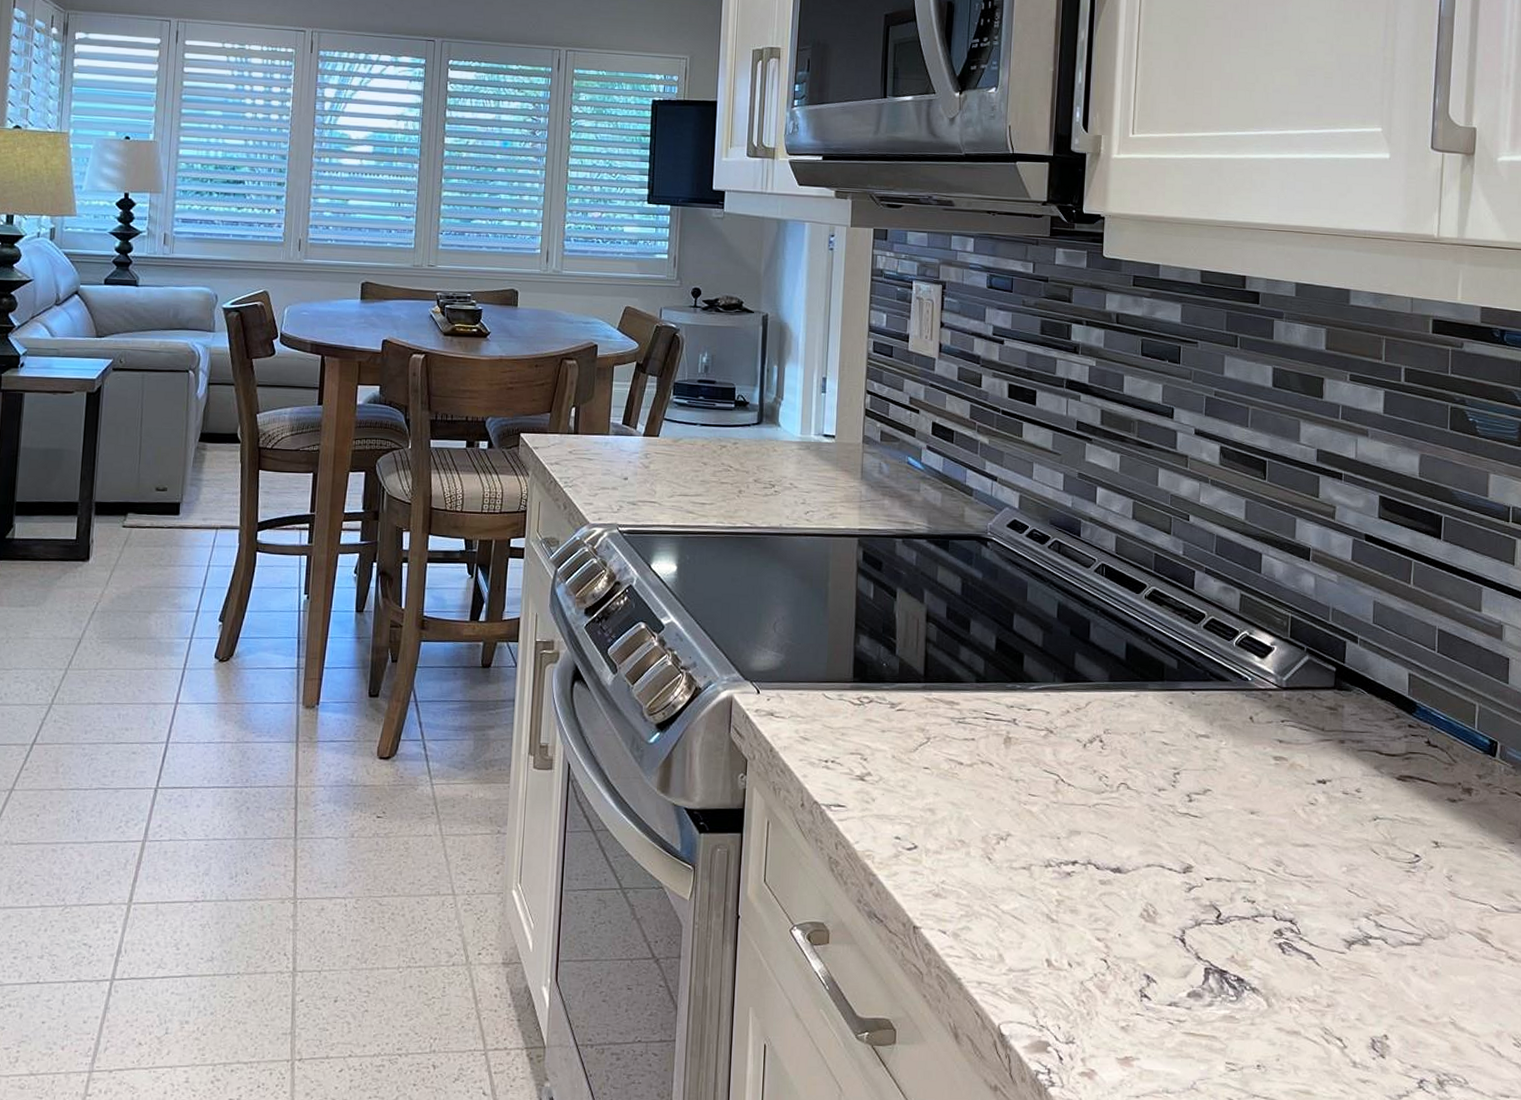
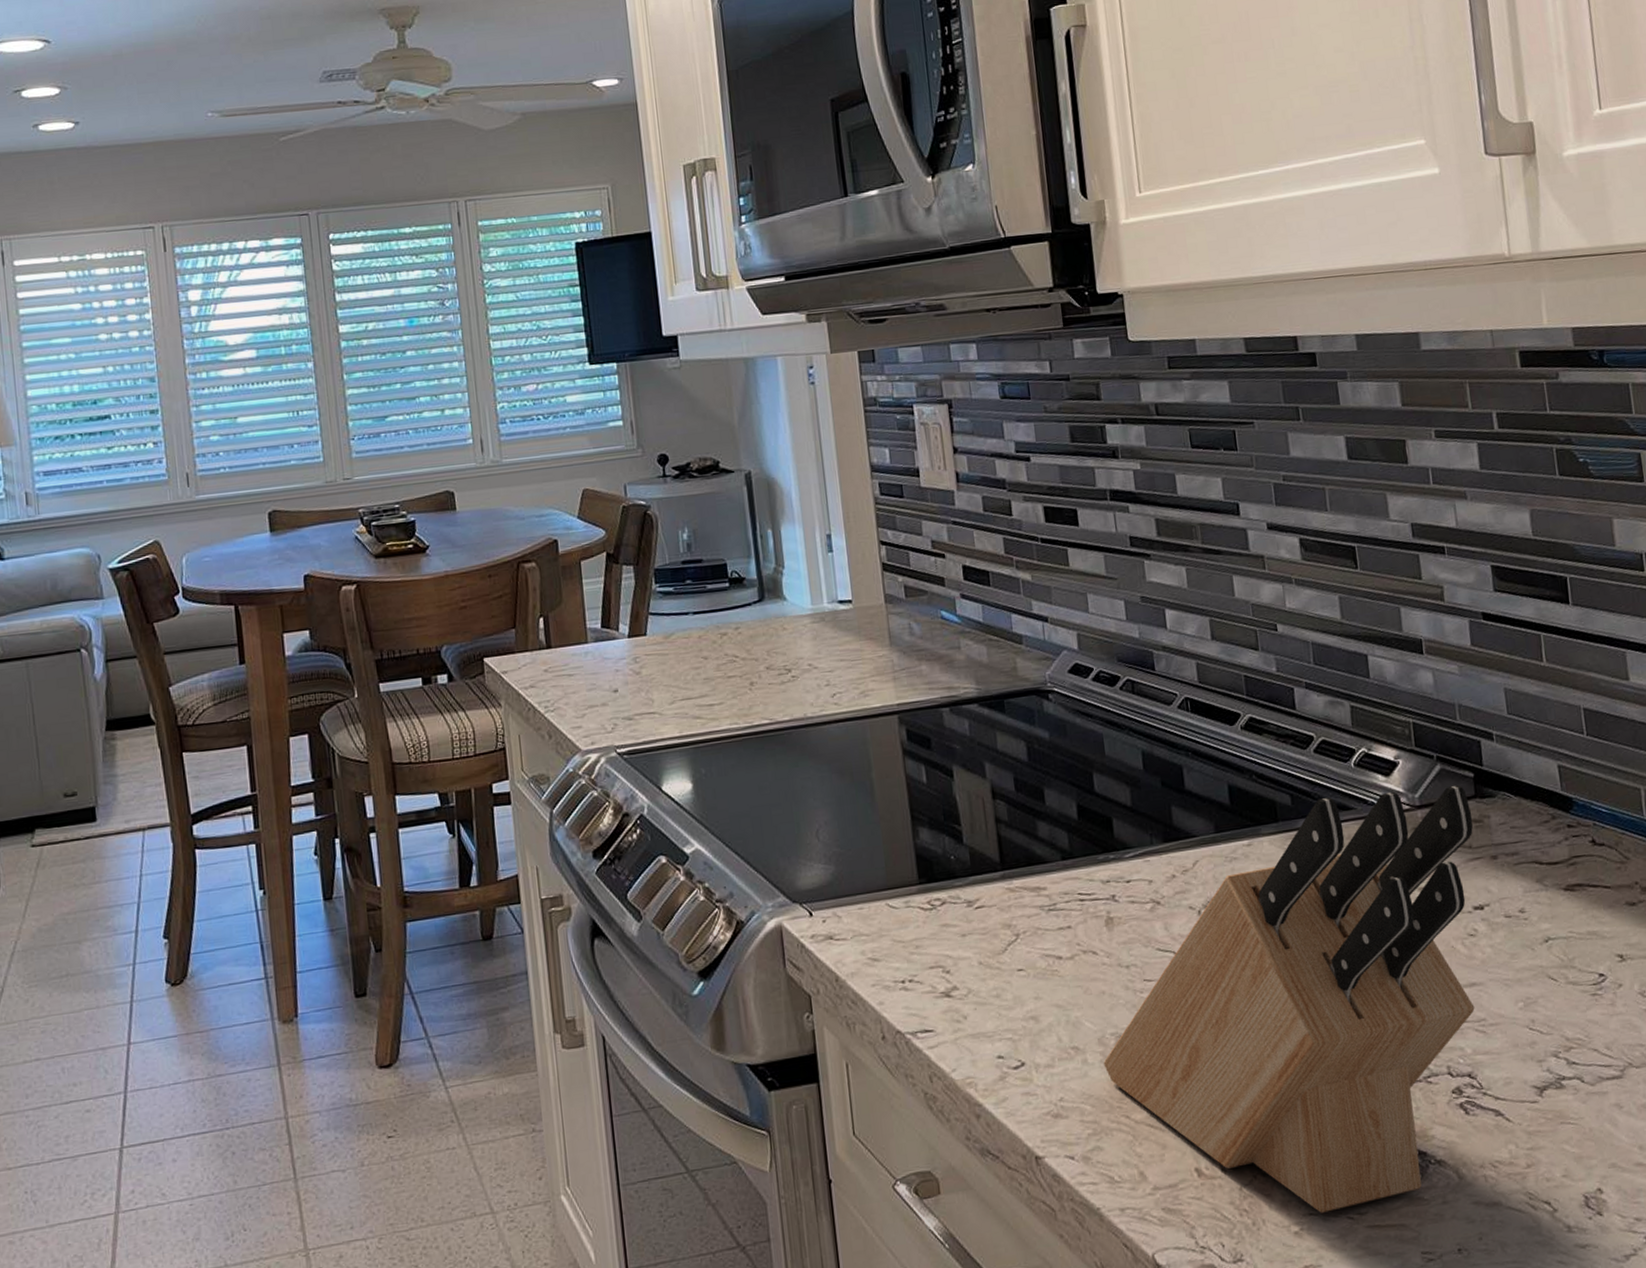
knife block: none [983,668,1329,1015] -> present [1103,784,1475,1213]

